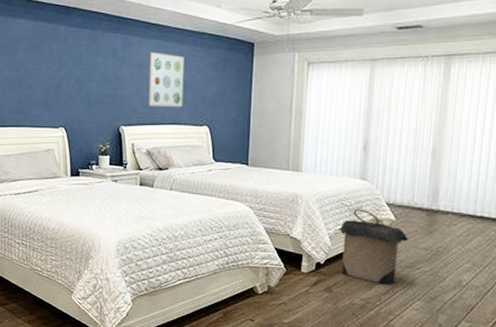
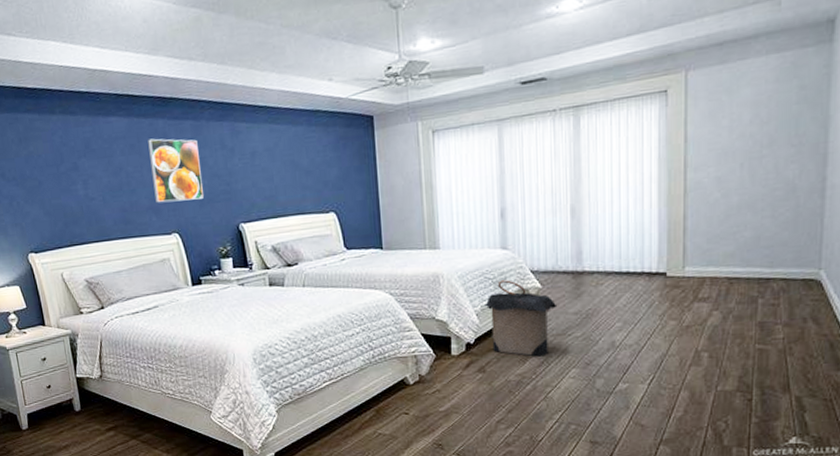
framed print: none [48,42,92,100] -> present [148,138,204,203]
wall art: present [148,51,185,108] -> none [261,137,305,198]

